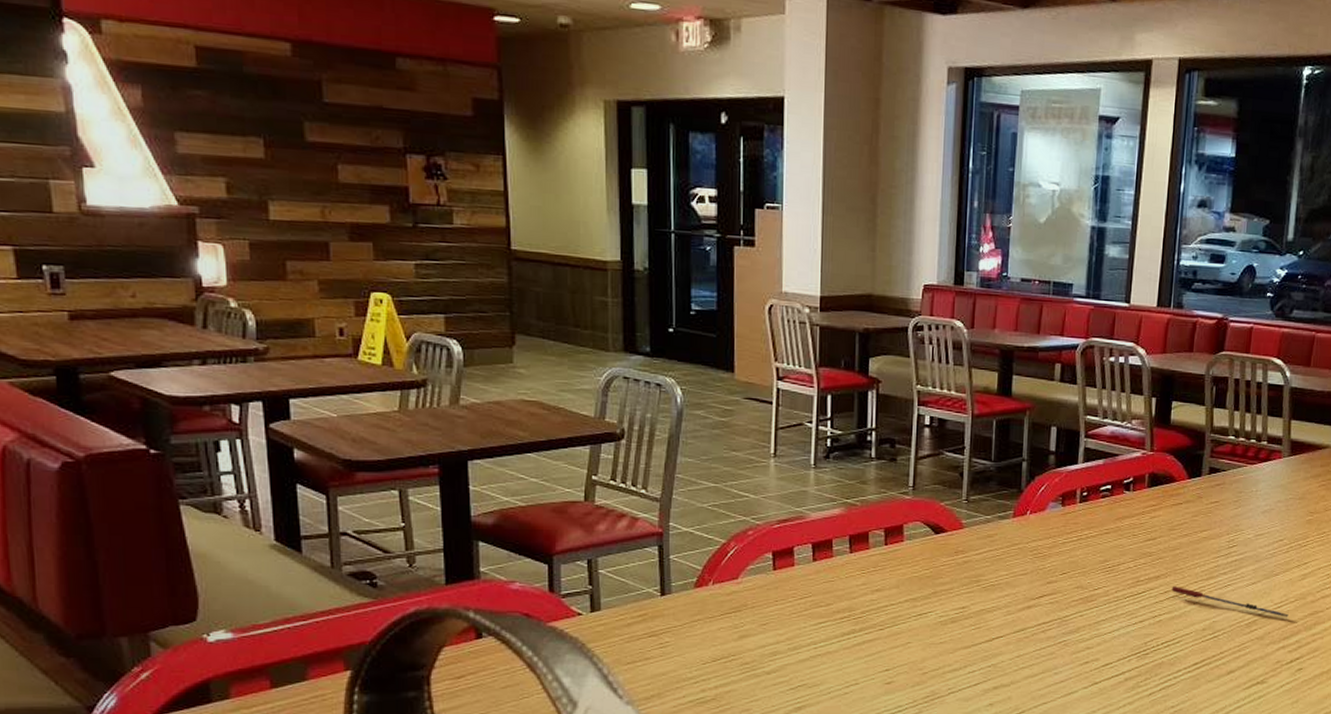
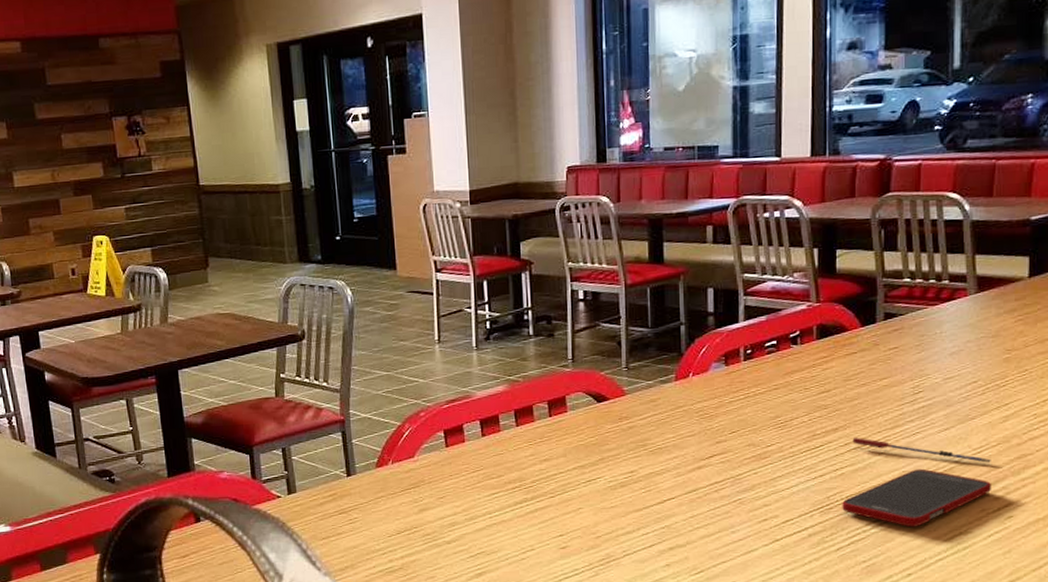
cell phone: none [1157,620,1287,675] -> present [842,468,991,527]

